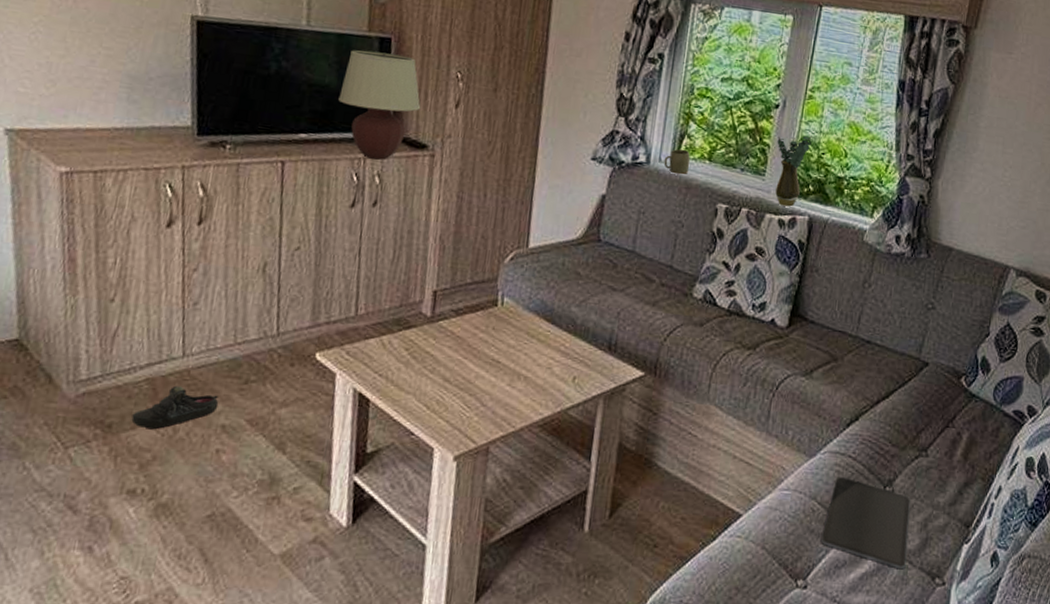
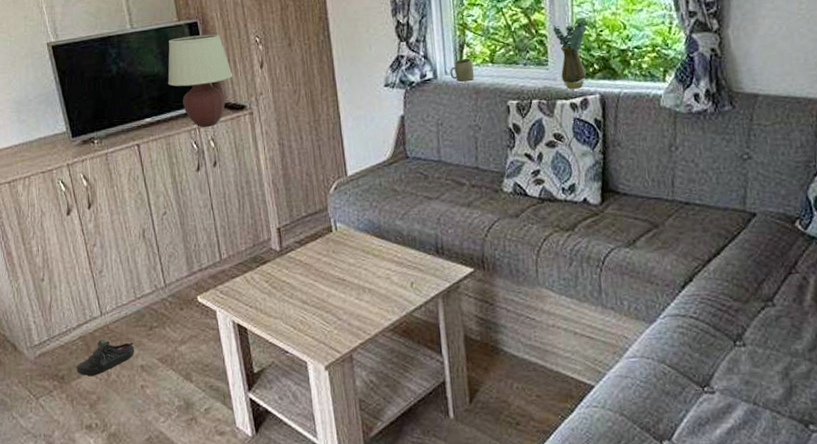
tablet: present [821,476,911,570] -> none [678,337,774,420]

